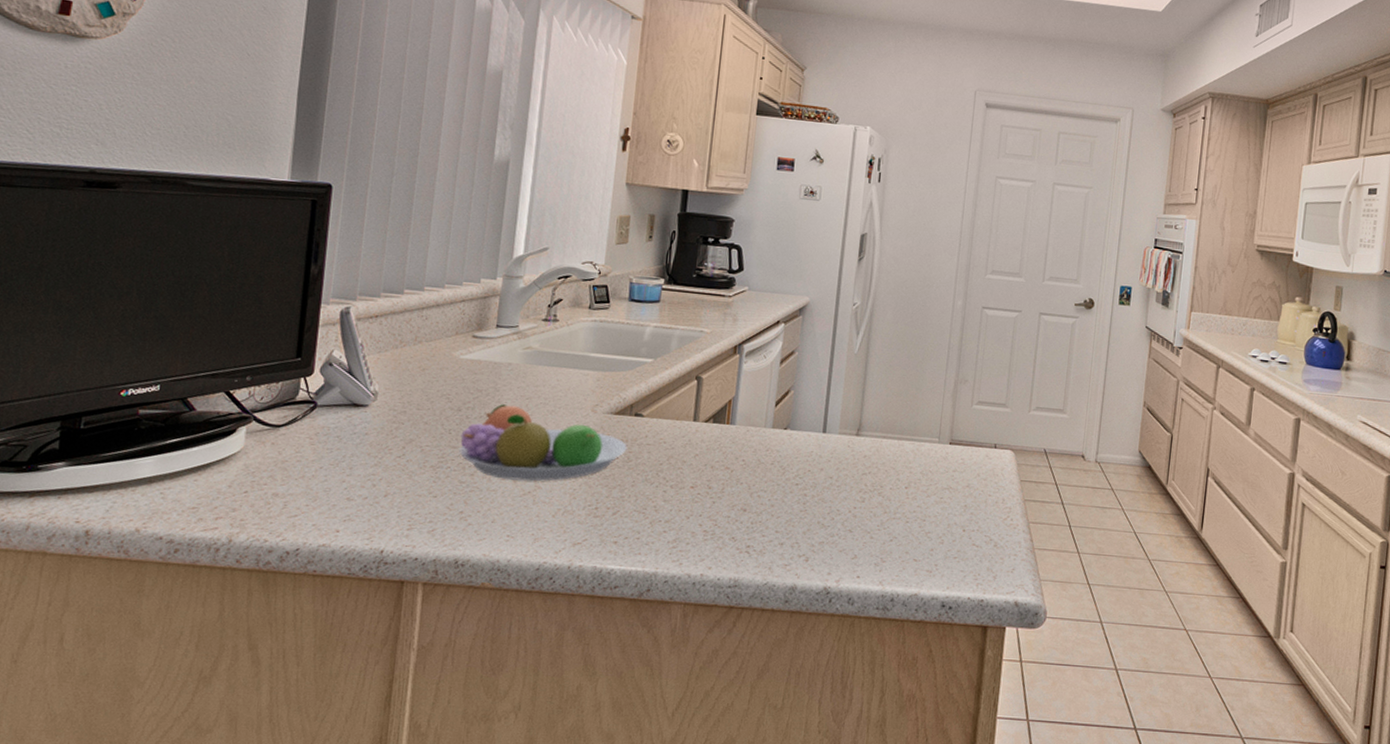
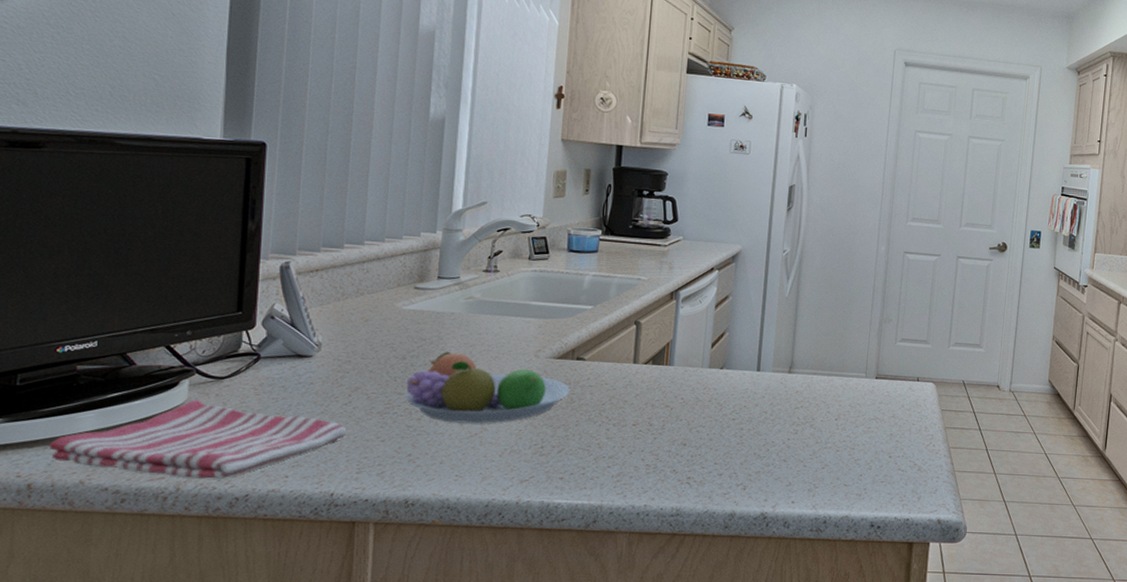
dish towel: none [108,447,399,531] -> present [48,399,347,479]

